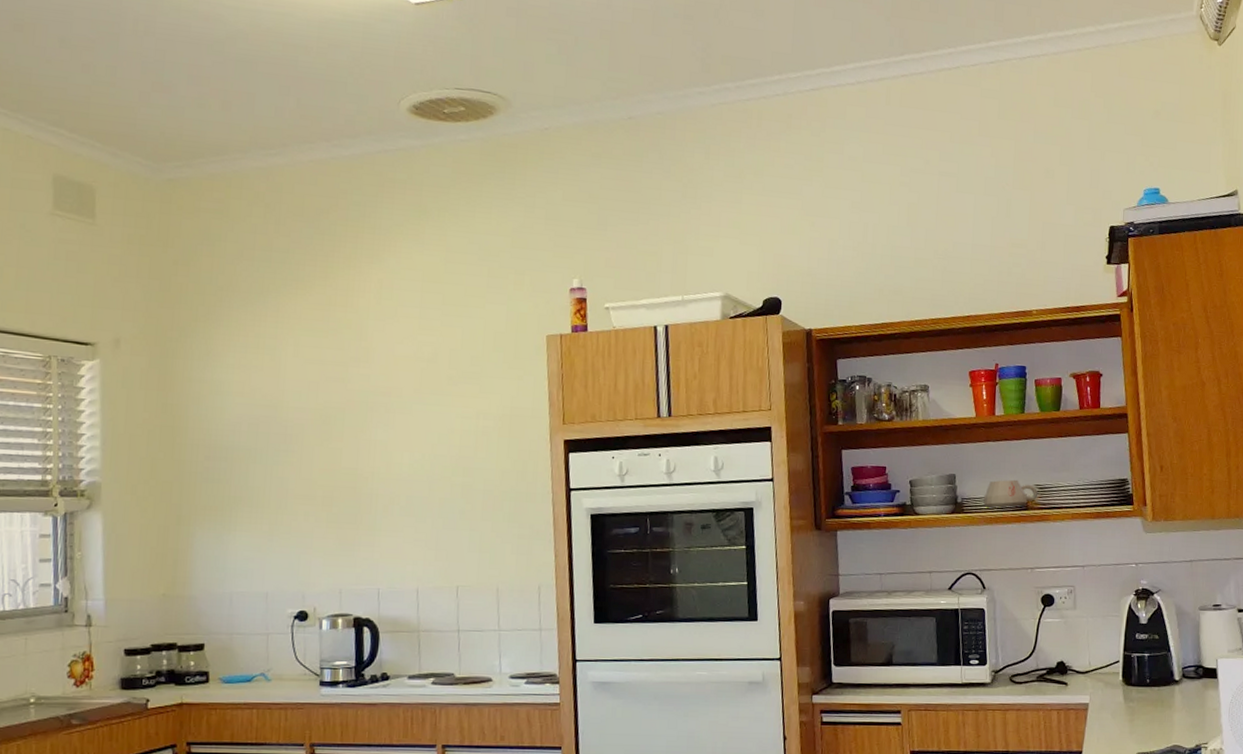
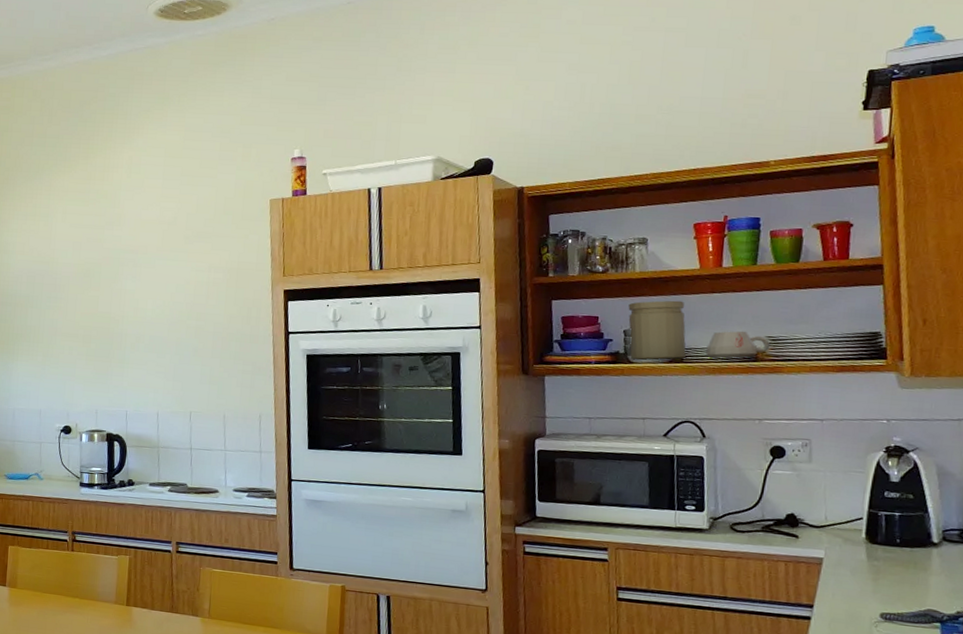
jar: none [913,449,966,512] -> present [628,300,686,361]

